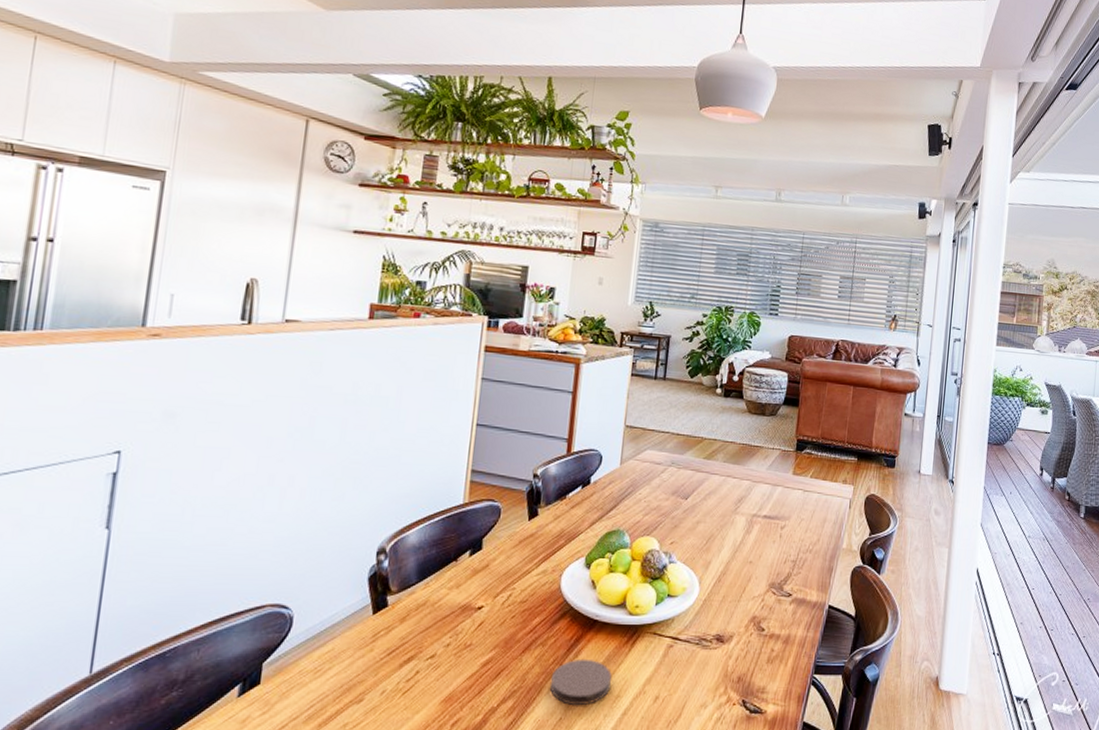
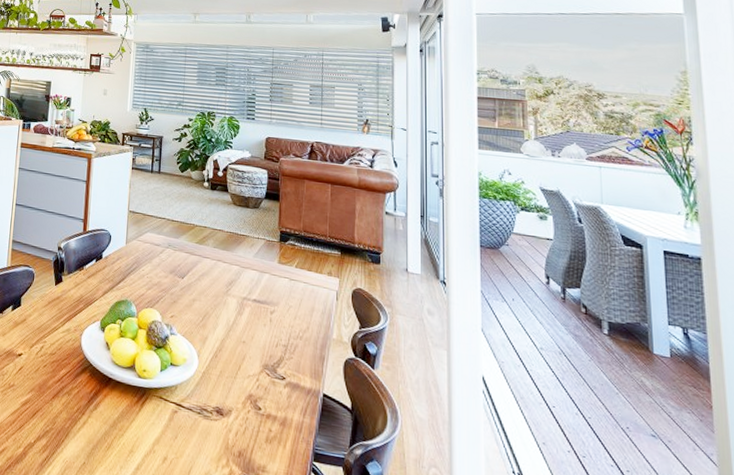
coaster: present [550,658,612,706] -> none [75,411,125,455]

